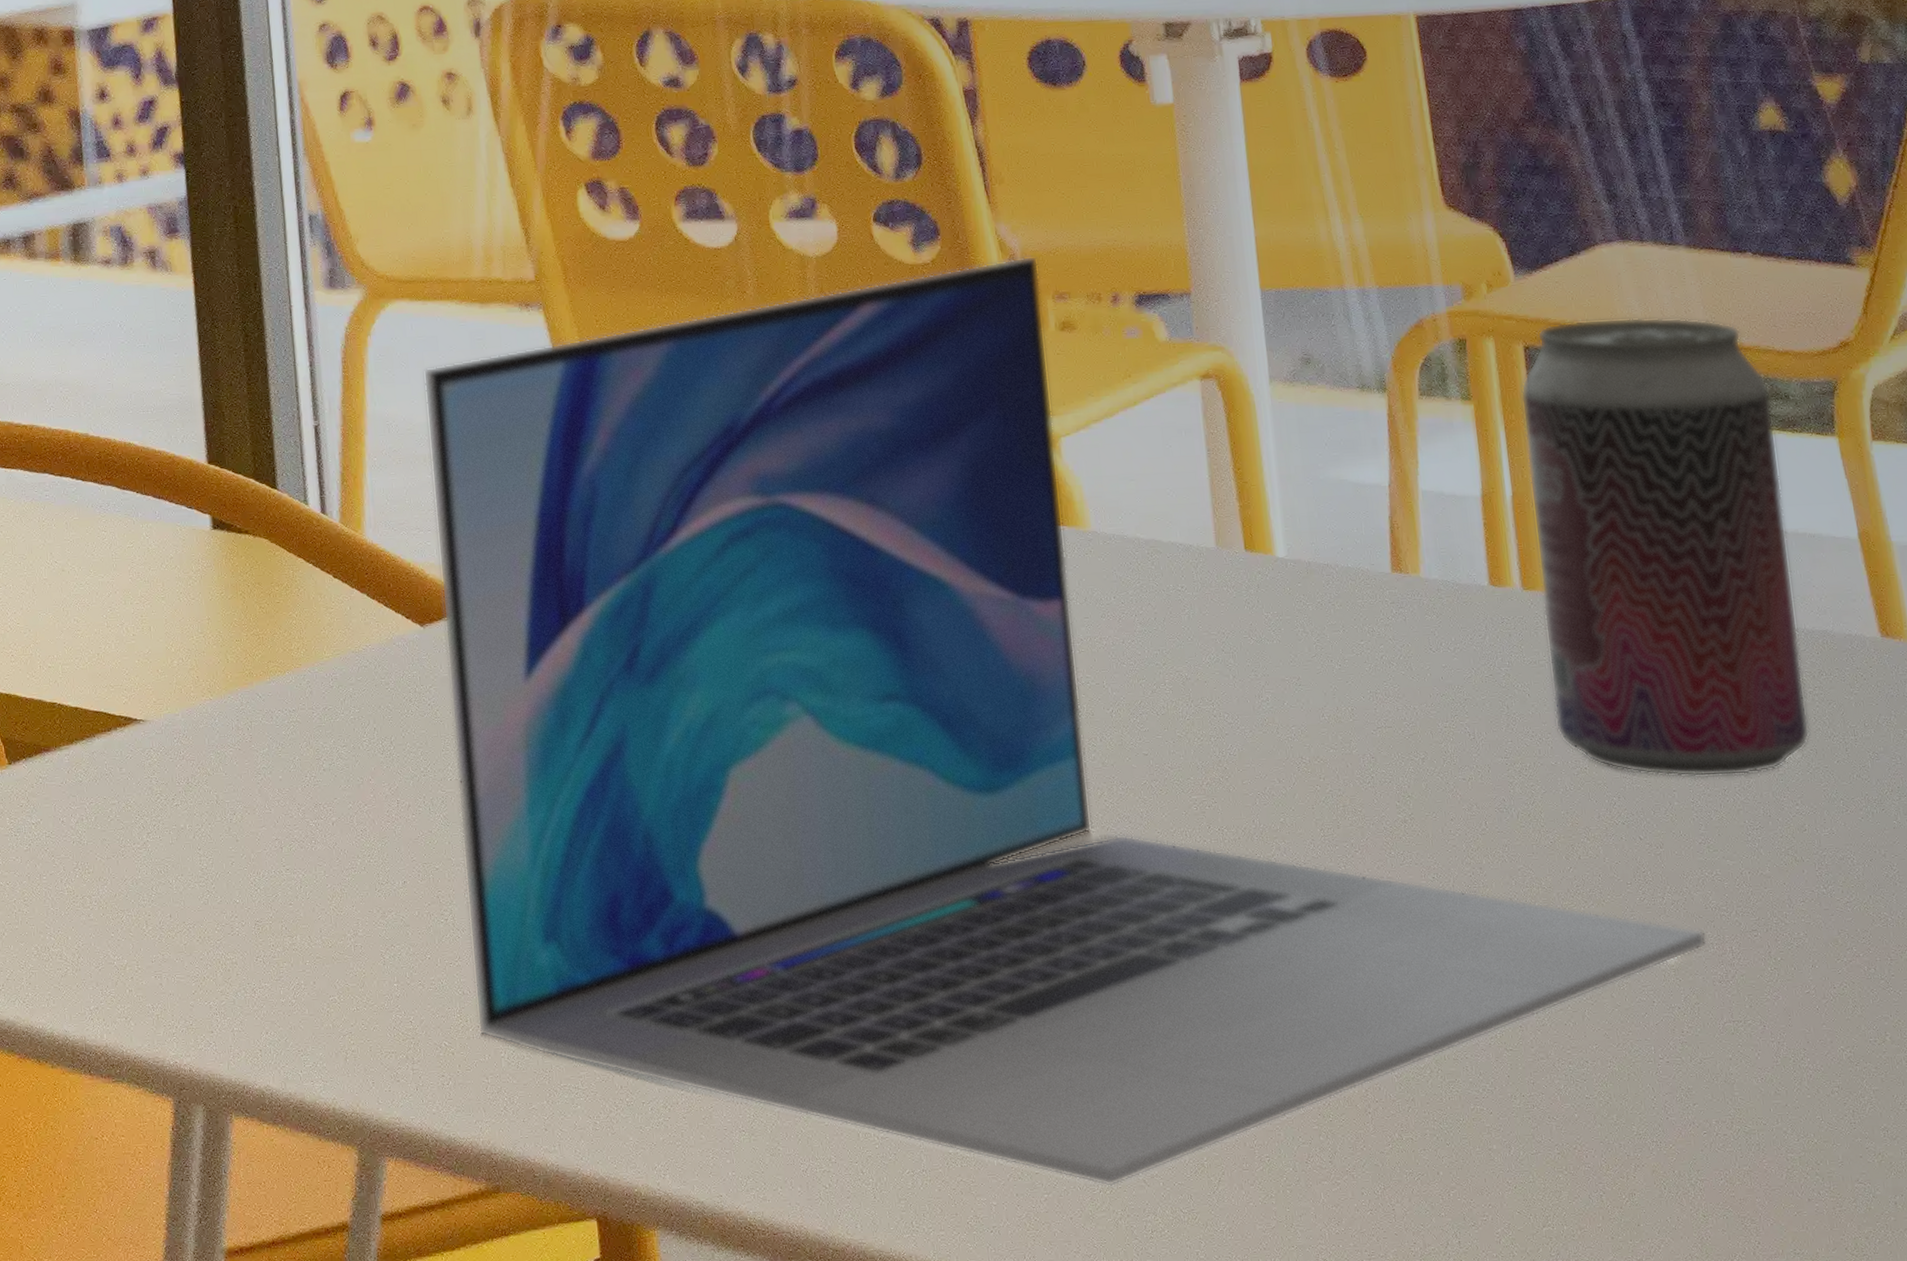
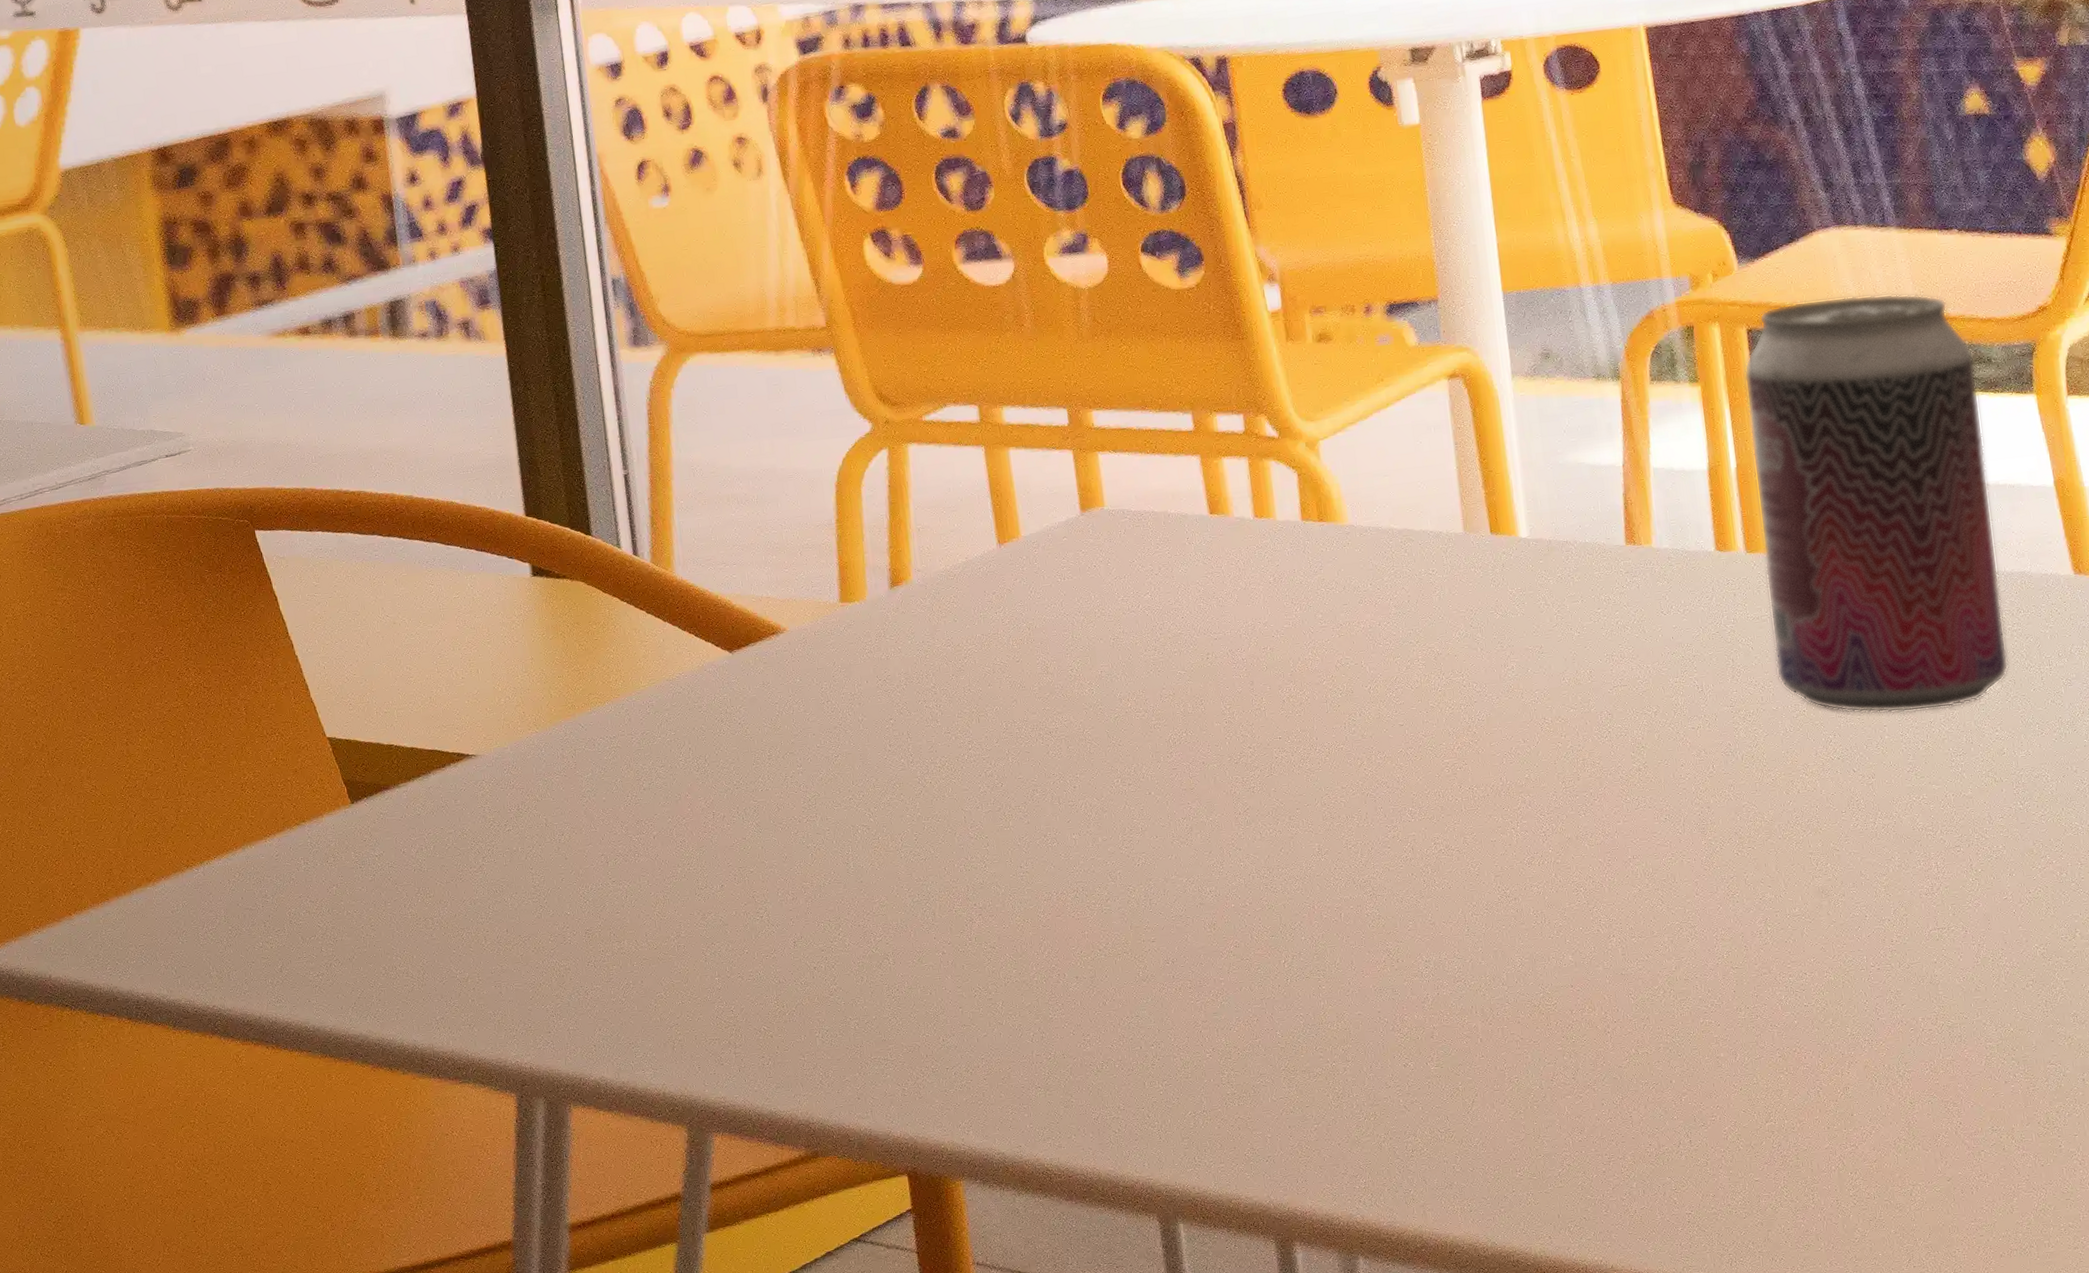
laptop: present [423,256,1707,1187] -> none [724,274,1914,1115]

